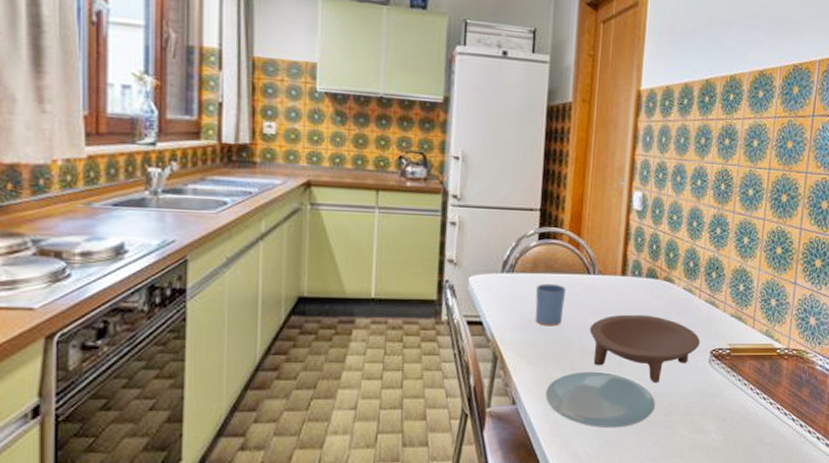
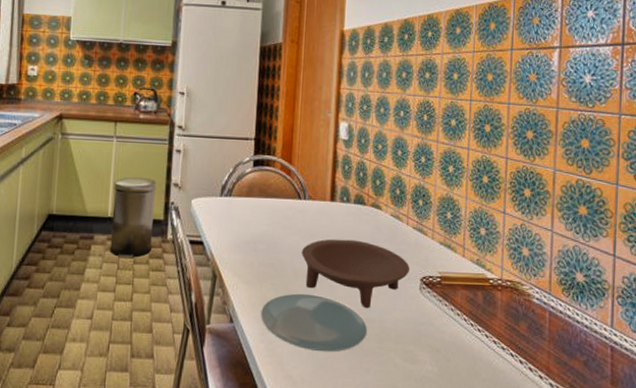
pedal bin: none [374,252,428,343] -> present [110,176,157,259]
mug: present [535,283,567,327] -> none [250,207,279,248]

